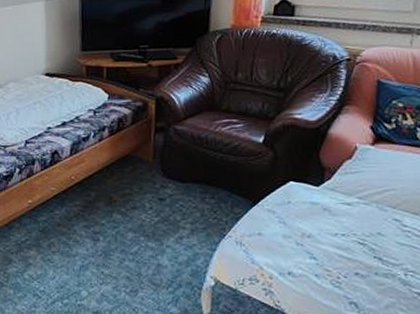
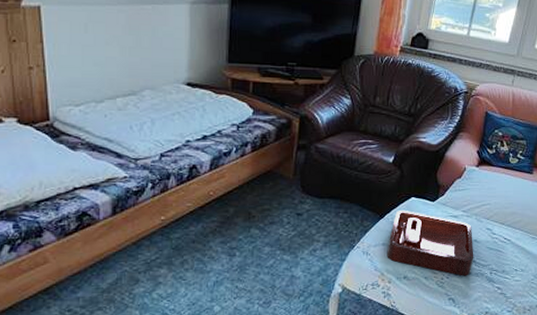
decorative tray: none [264,195,380,277] -> present [387,209,474,276]

